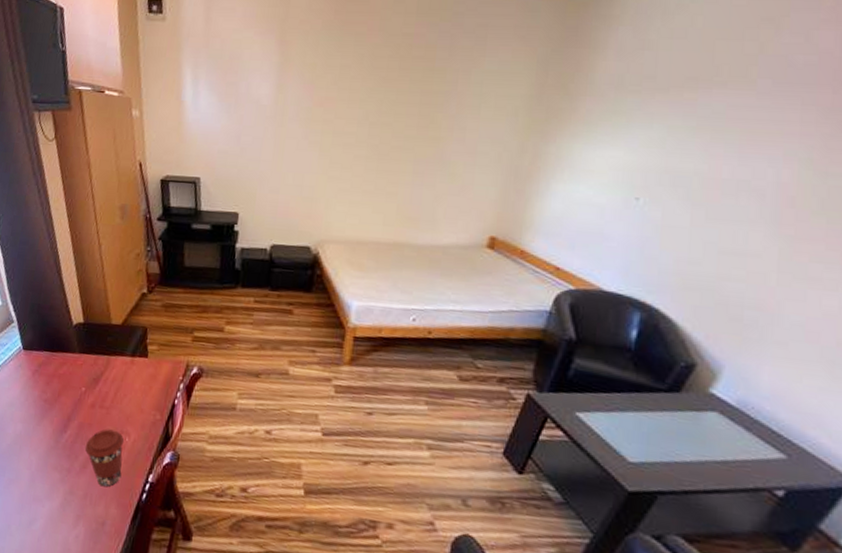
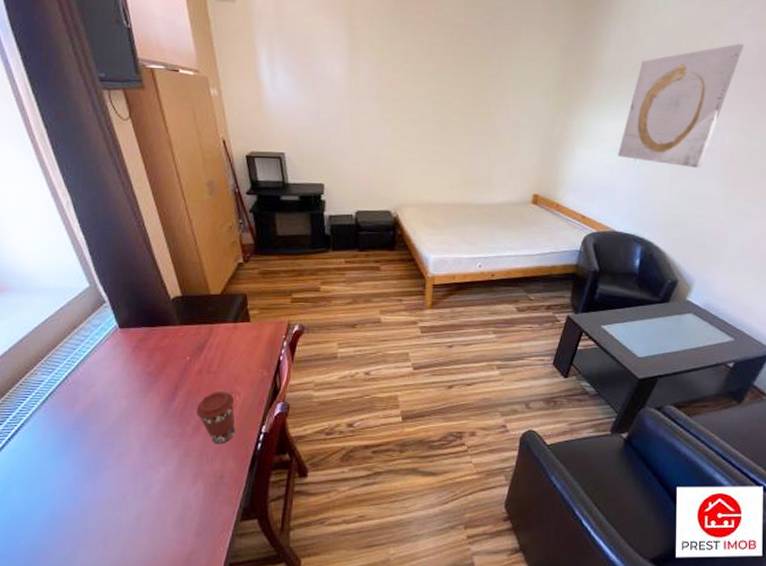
wall art: none [612,46,819,213] -> present [618,43,744,168]

